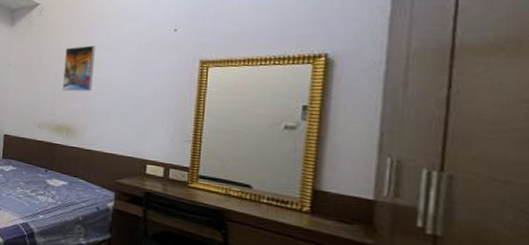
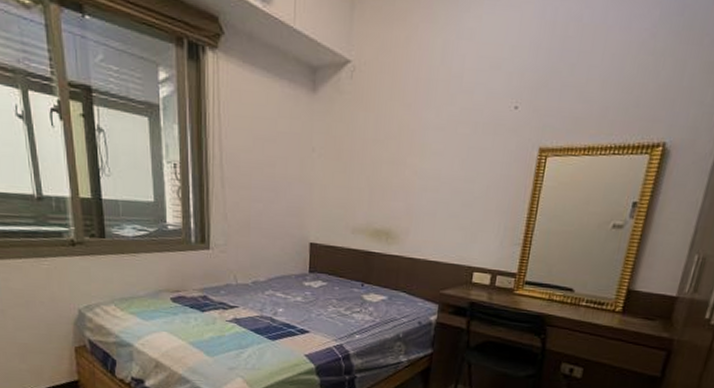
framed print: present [62,45,95,92] -> none [381,124,422,187]

